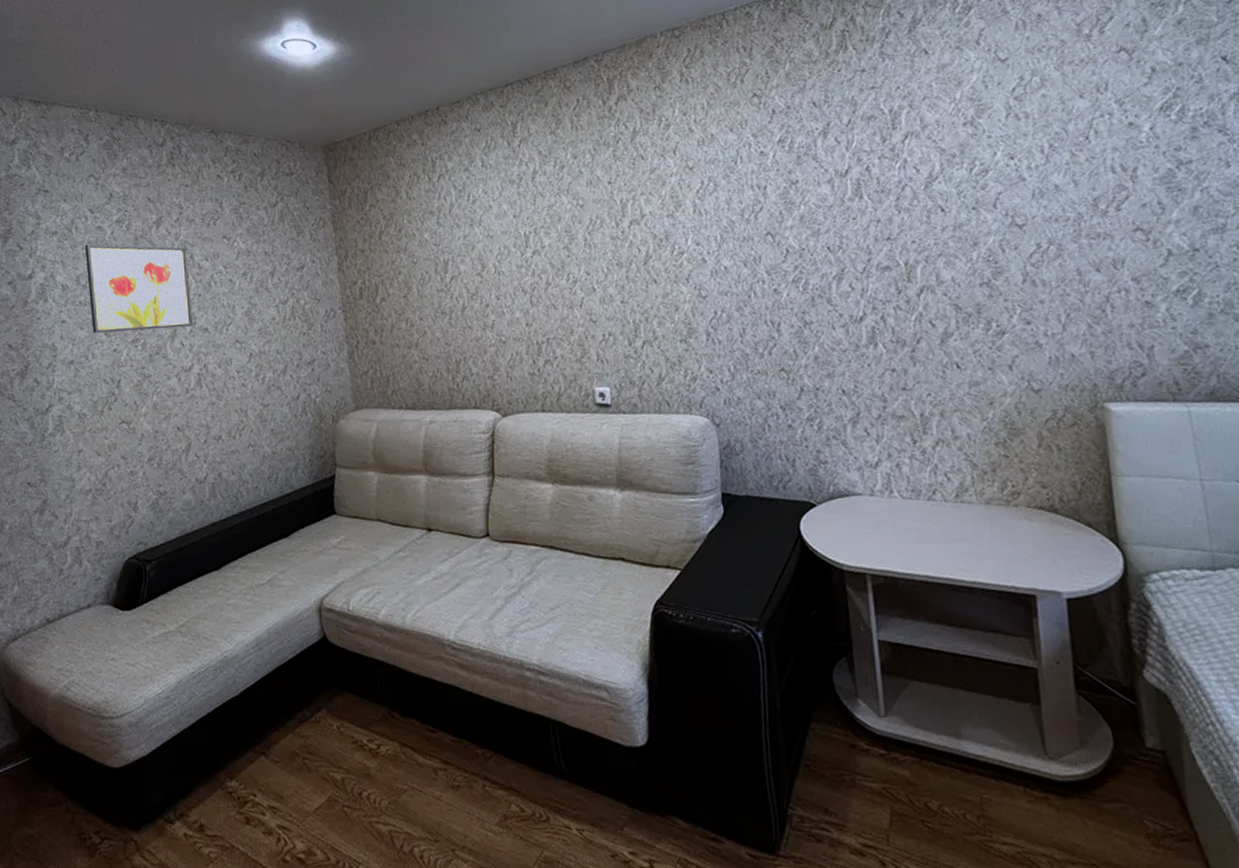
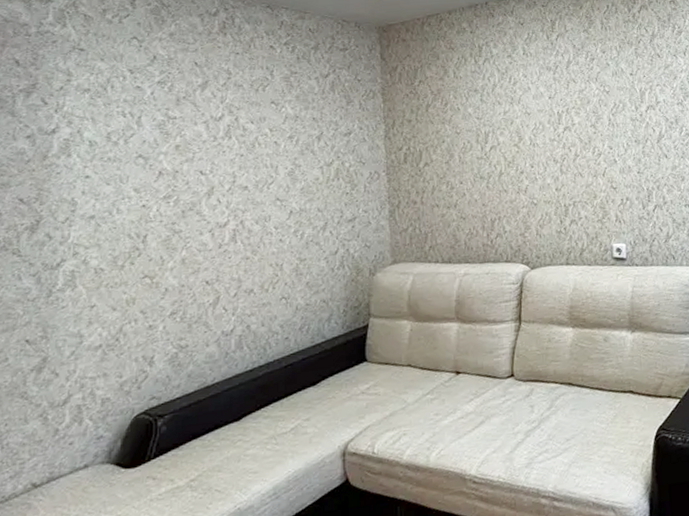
wall art: present [84,244,193,334] -> none [119,102,233,190]

